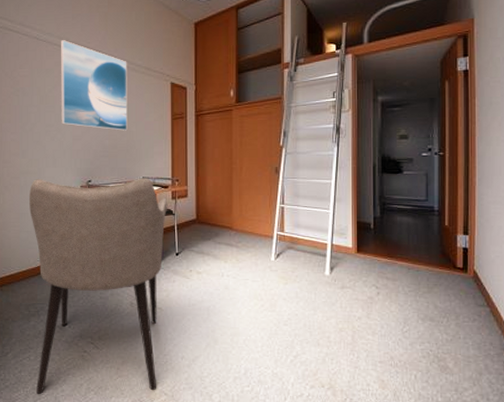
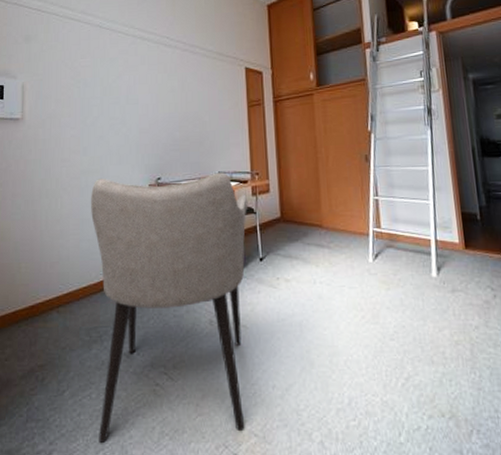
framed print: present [61,39,127,131] -> none [126,26,200,121]

